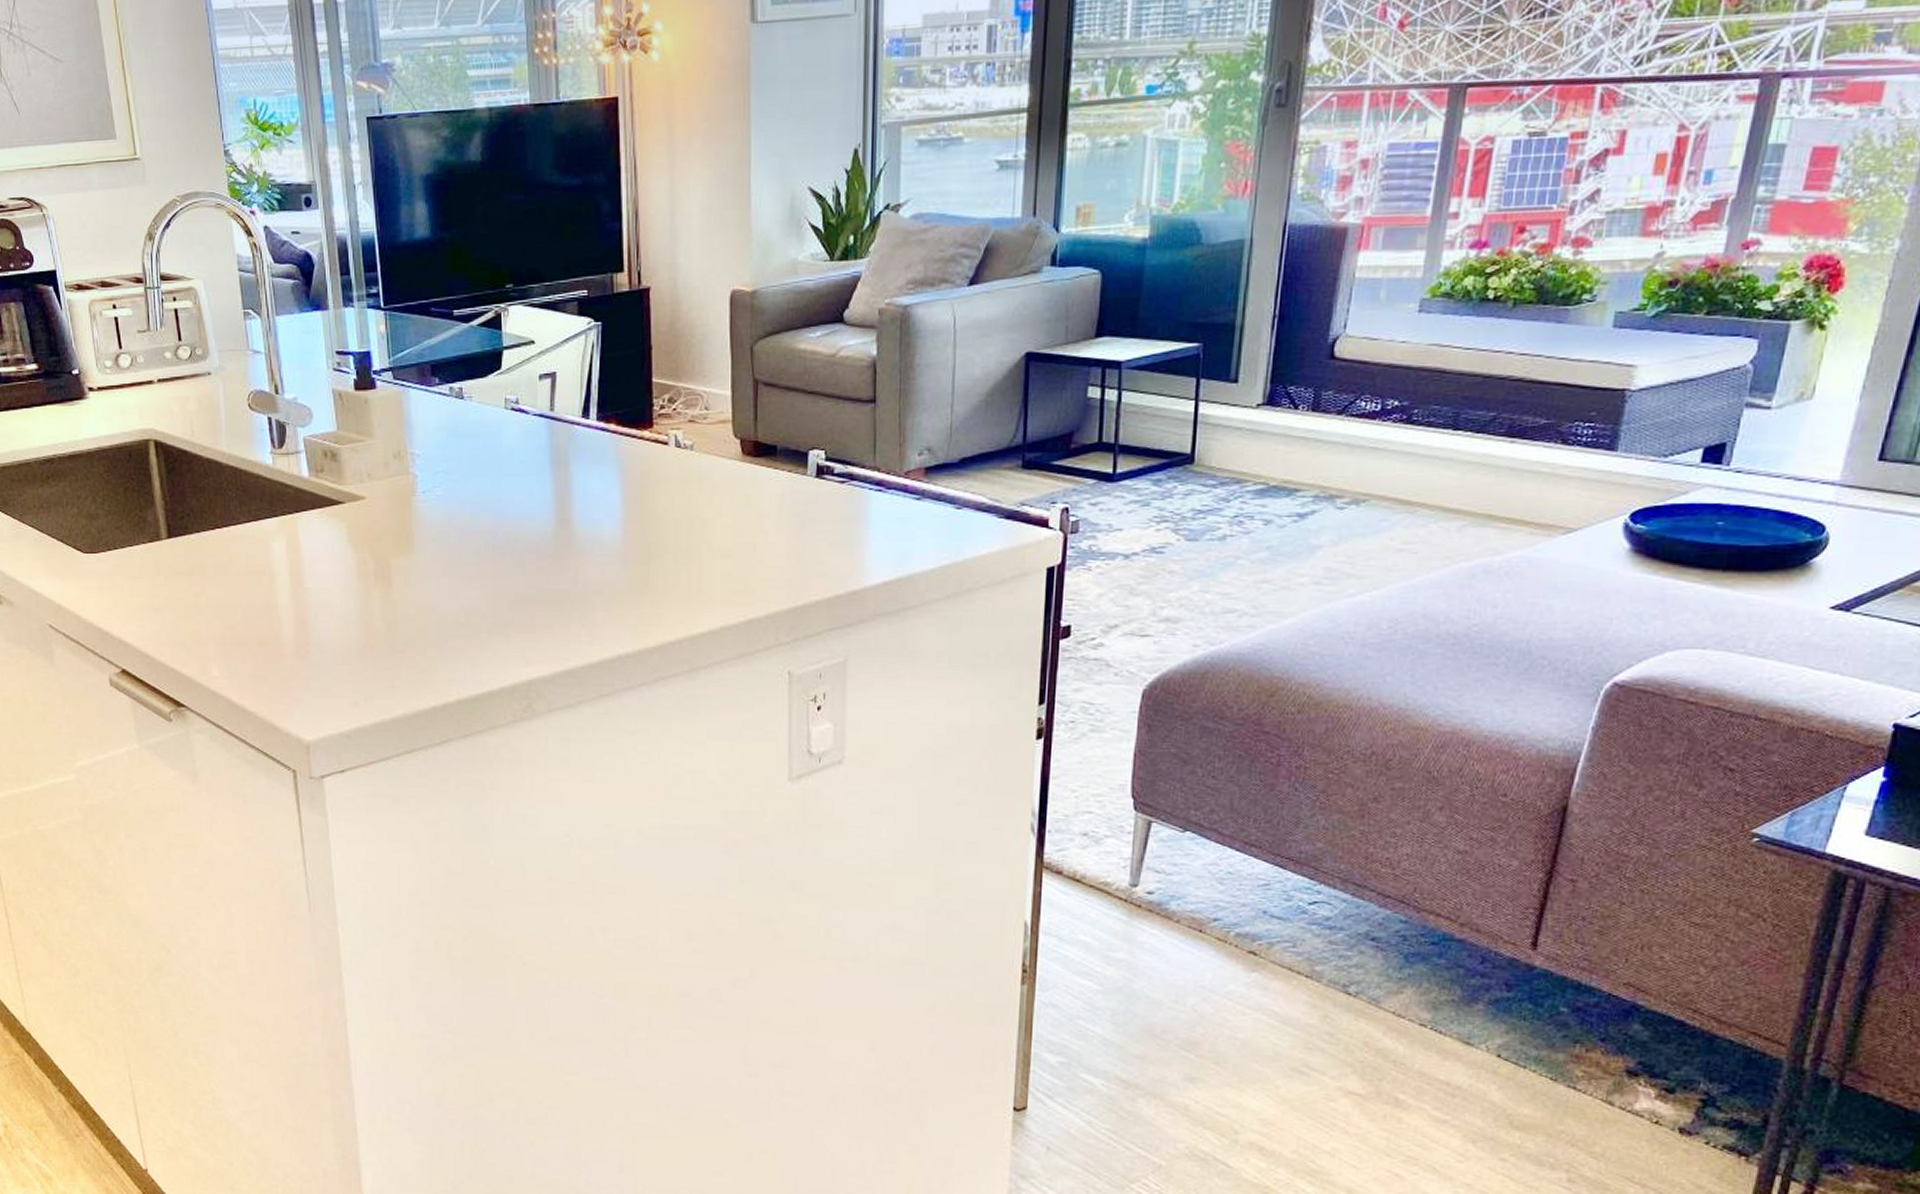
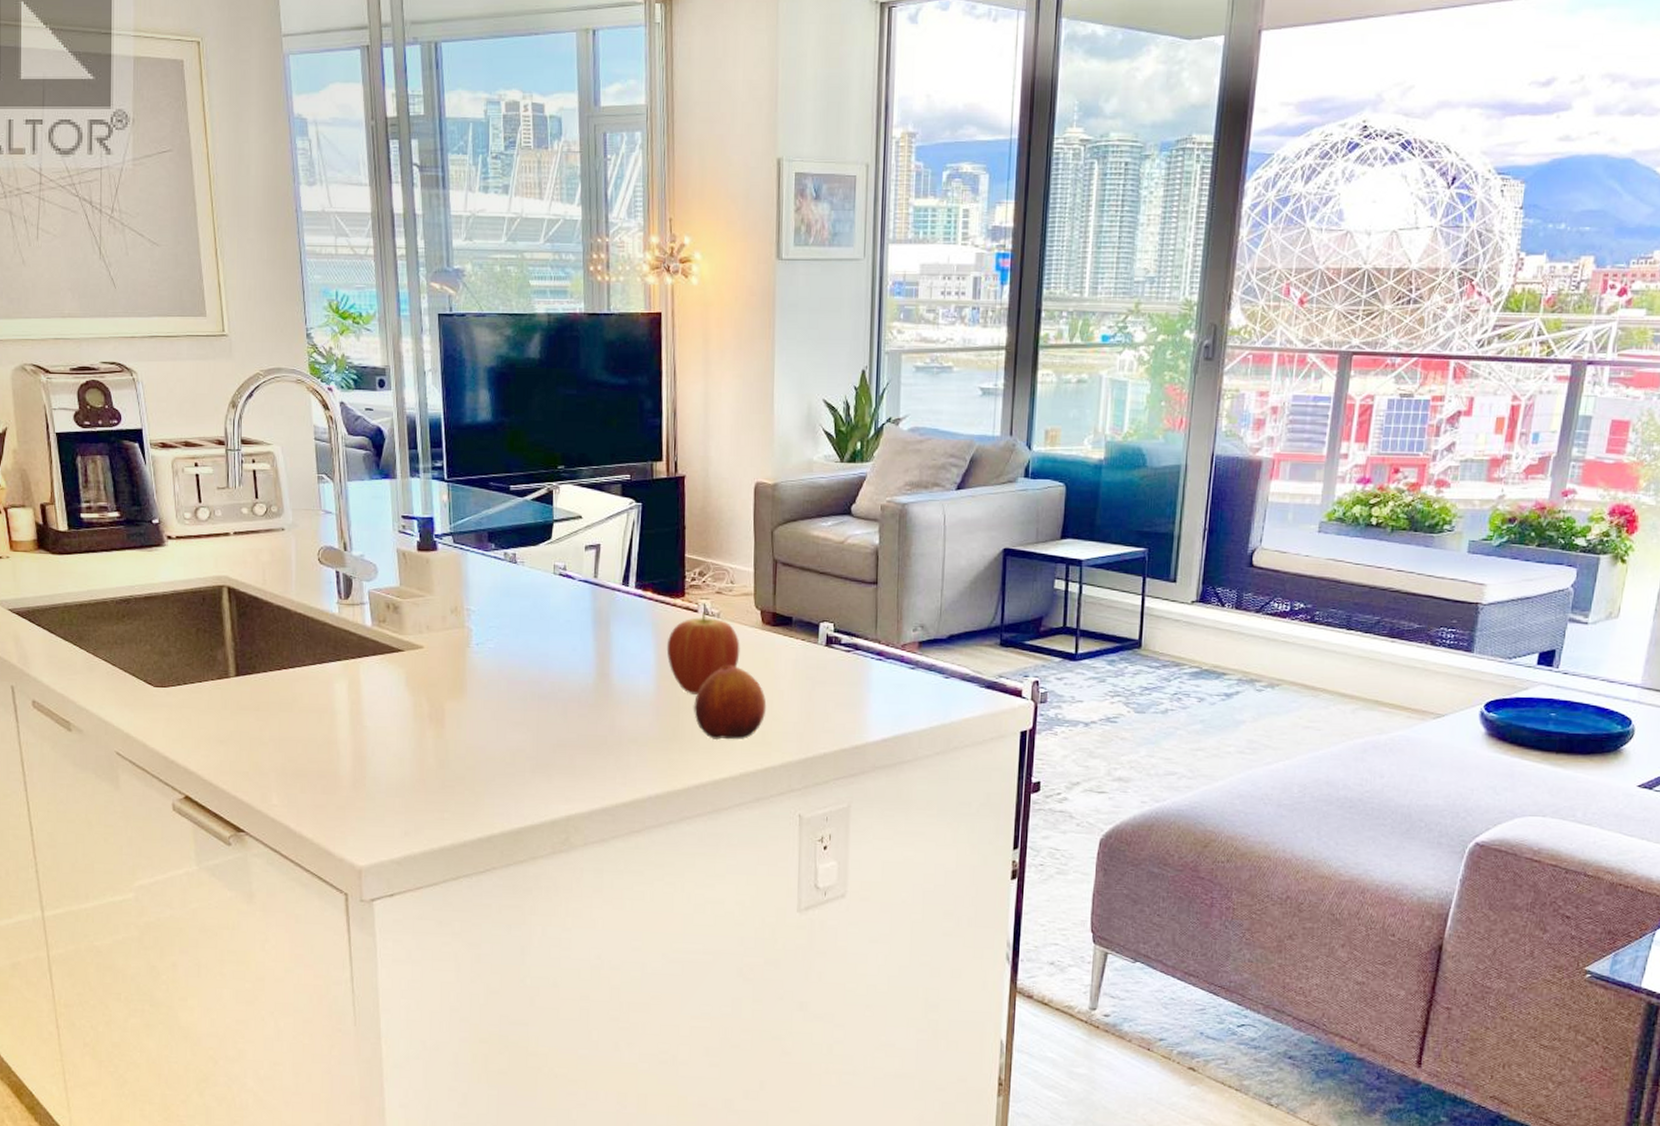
fruit: none [634,443,717,539] -> present [666,611,740,695]
fruit: none [665,503,749,591] -> present [693,664,767,741]

